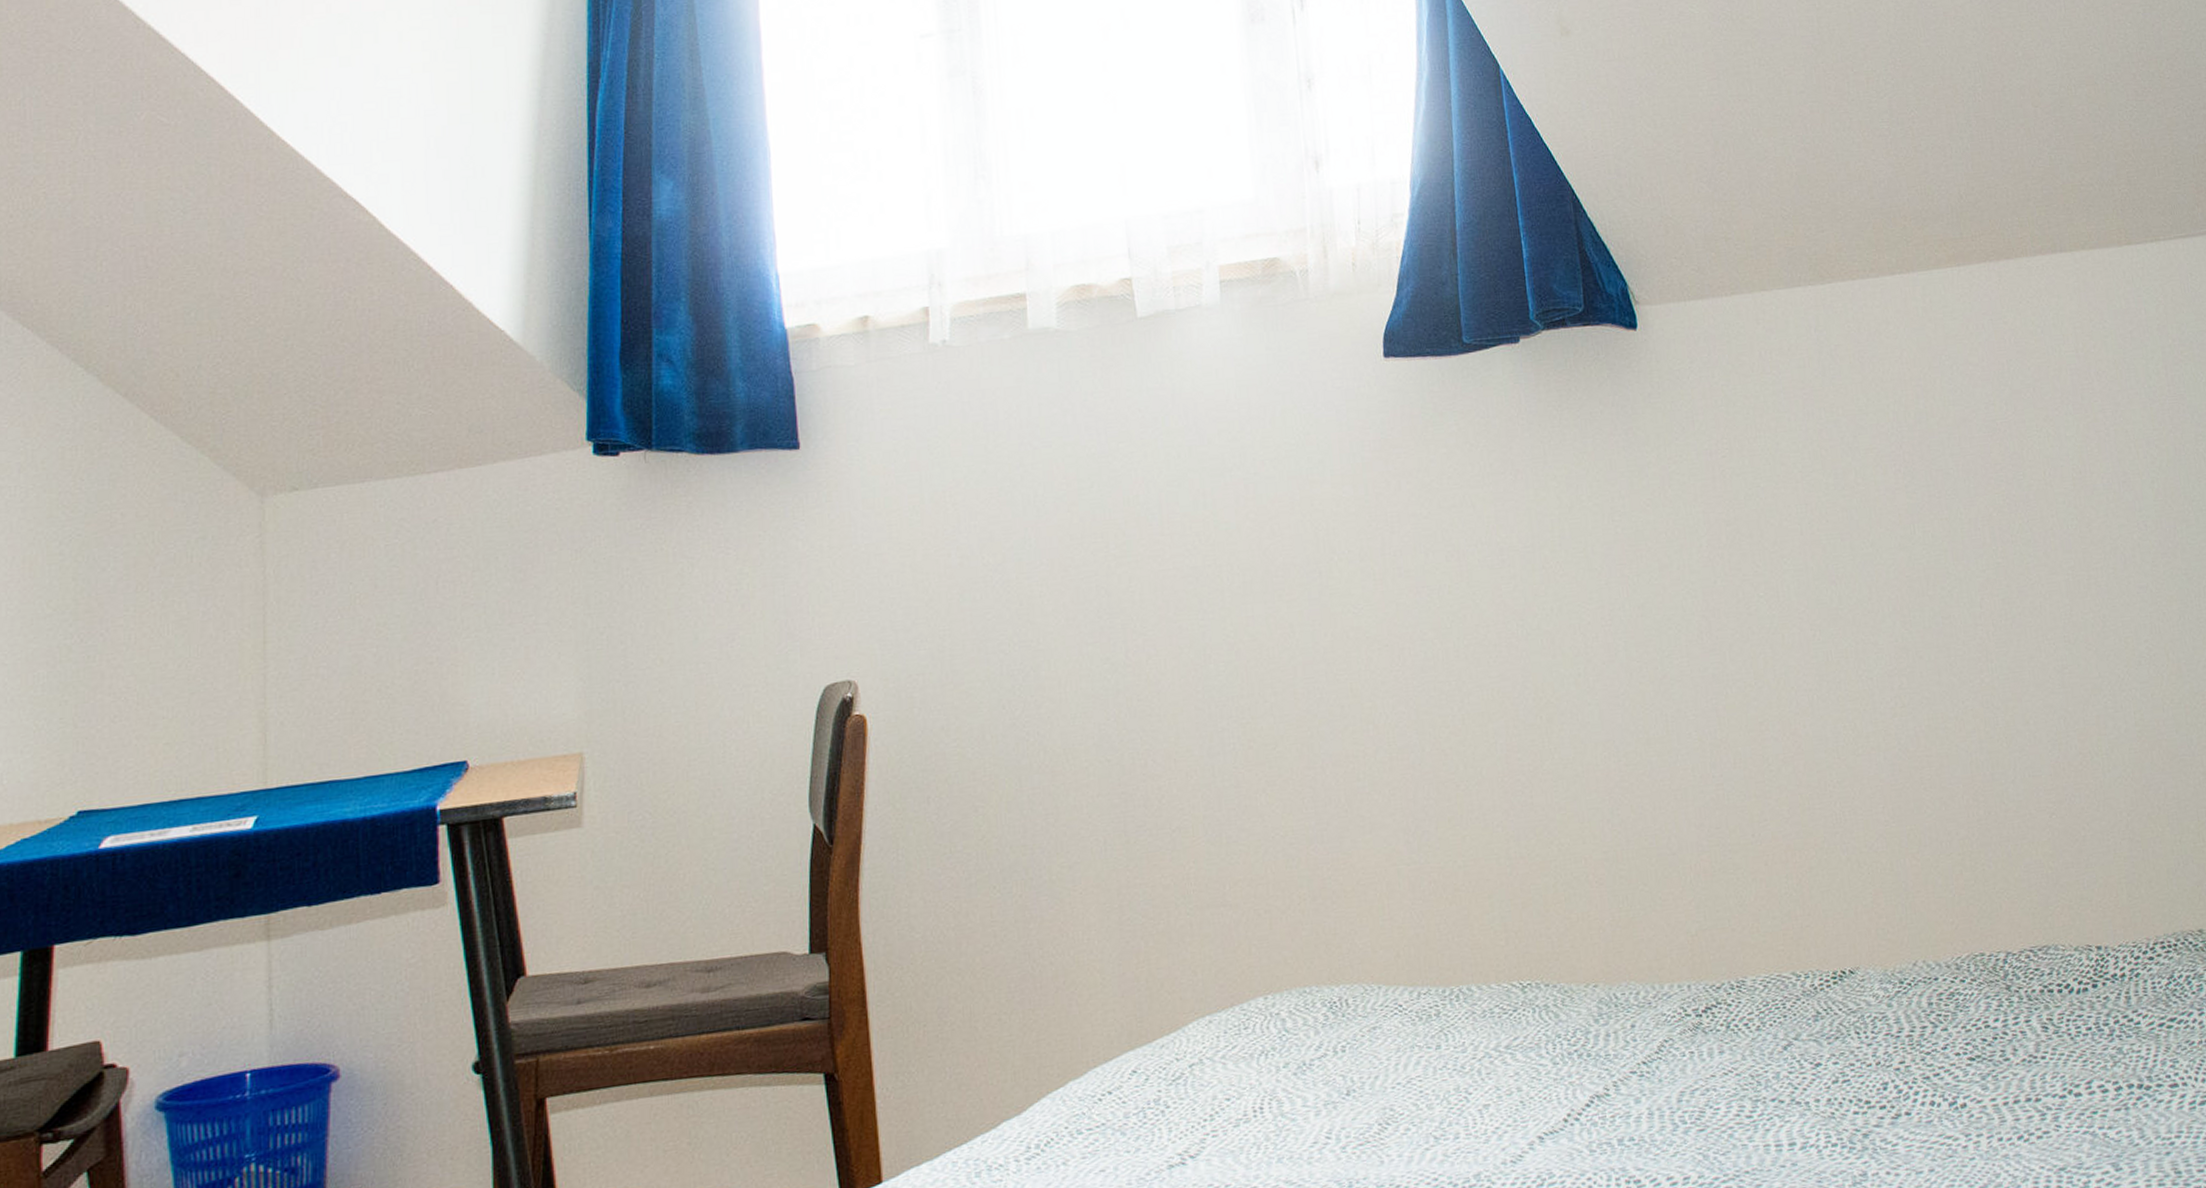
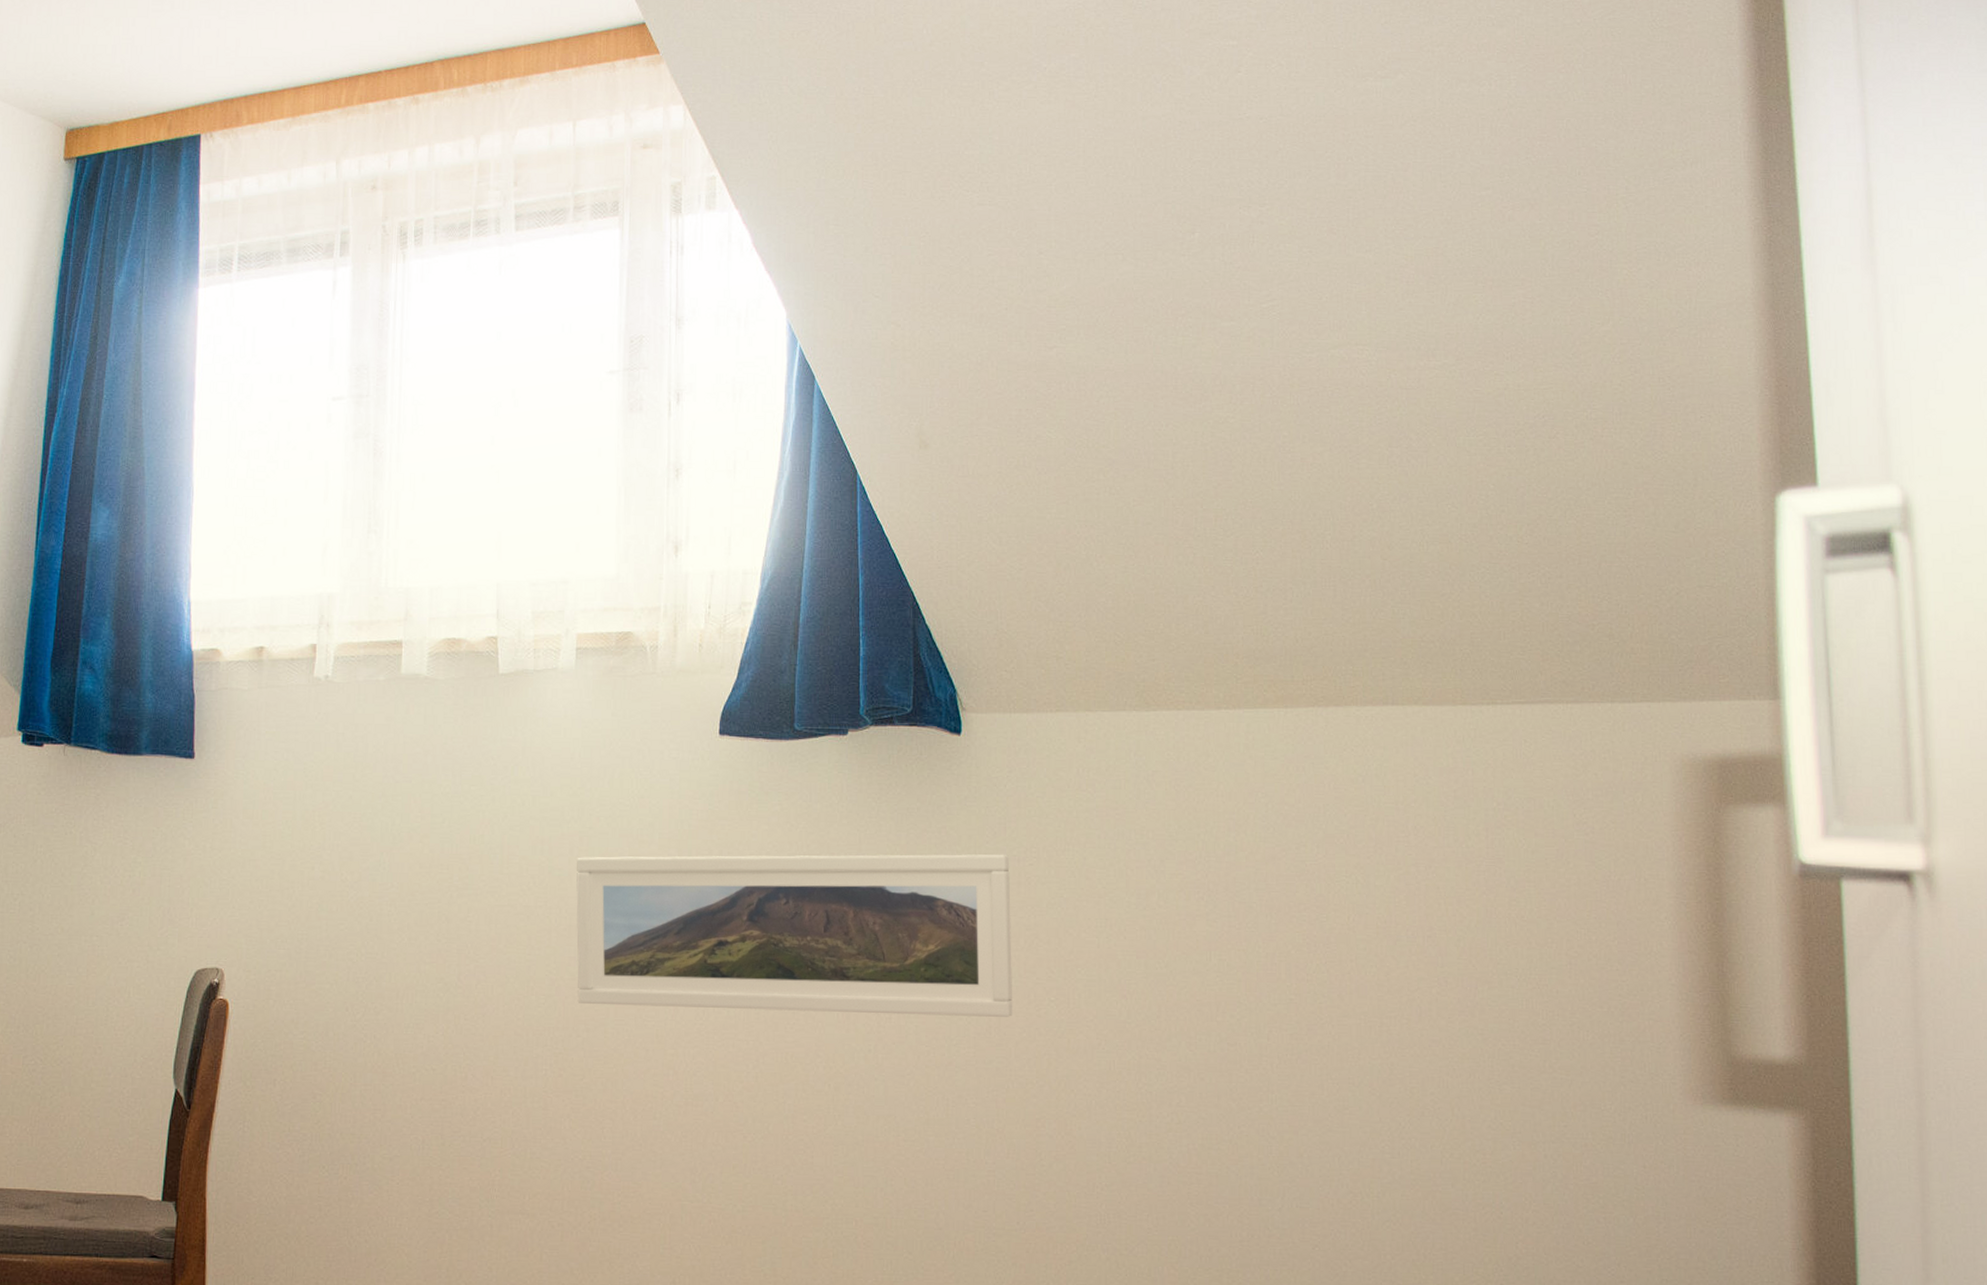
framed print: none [1243,448,1723,666] -> present [576,854,1013,1017]

